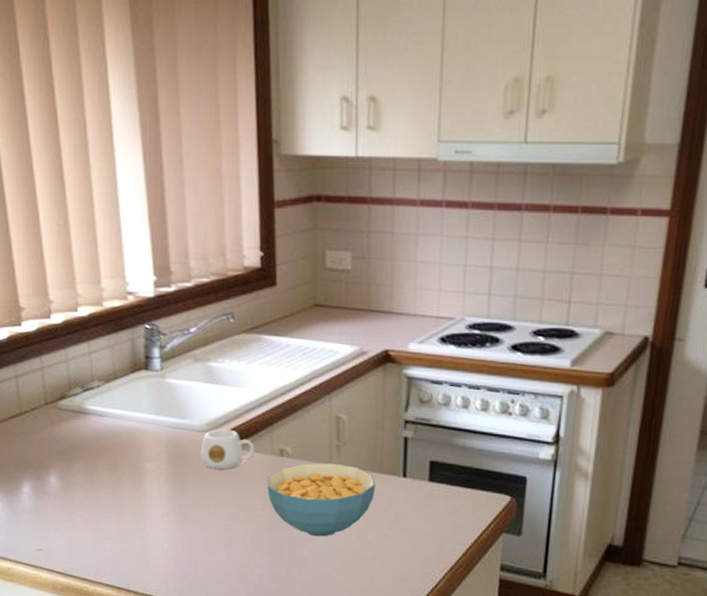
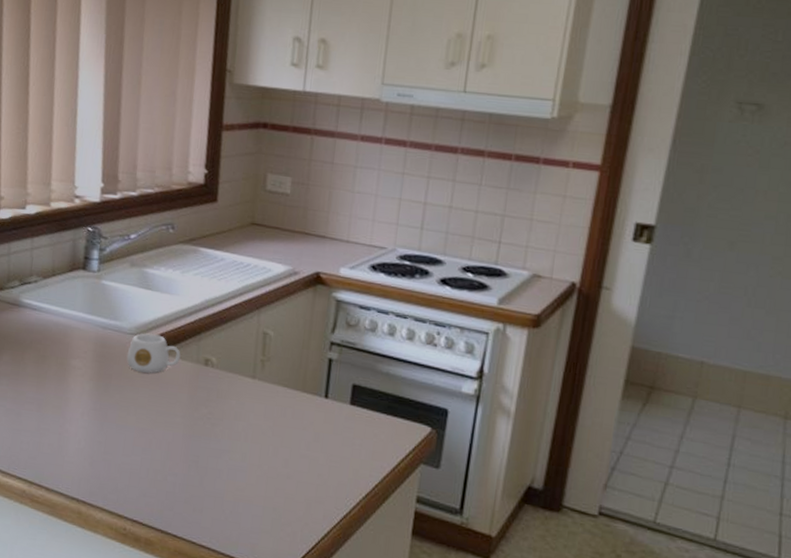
cereal bowl: present [268,463,376,537] -> none [189,375,297,451]

